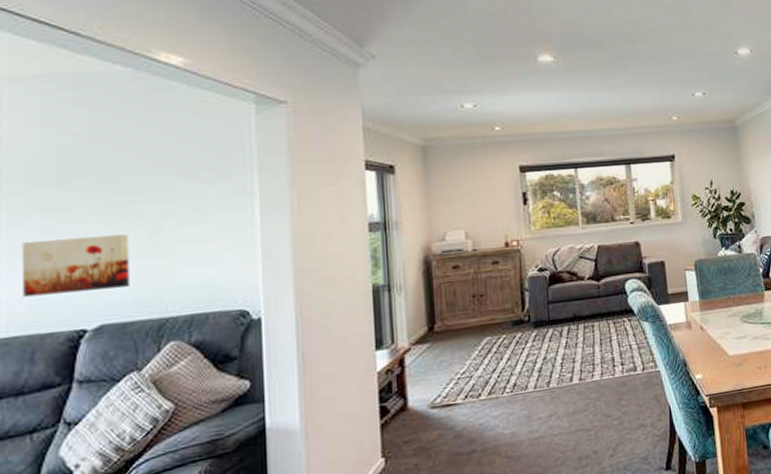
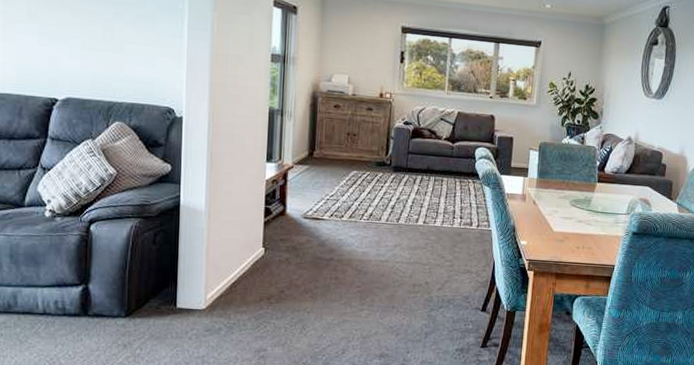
wall art: present [21,234,129,297] -> none [13,20,89,72]

